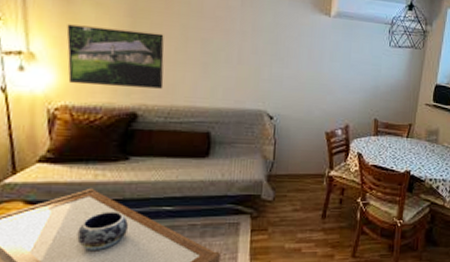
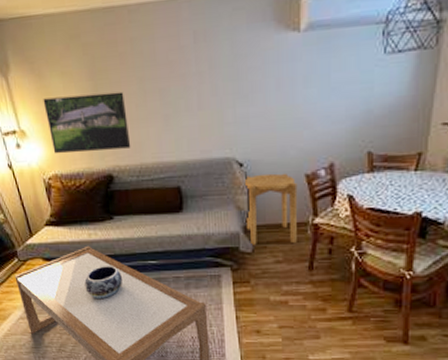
side table: none [269,128,319,194] -> present [244,173,298,245]

